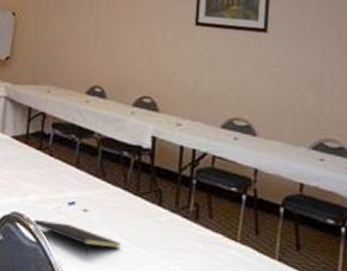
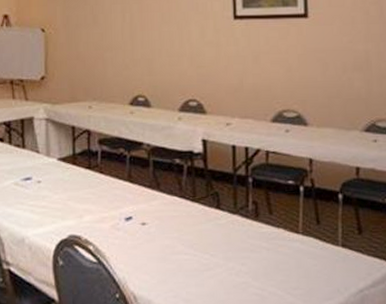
notepad: present [33,219,121,255] -> none [92,239,183,268]

